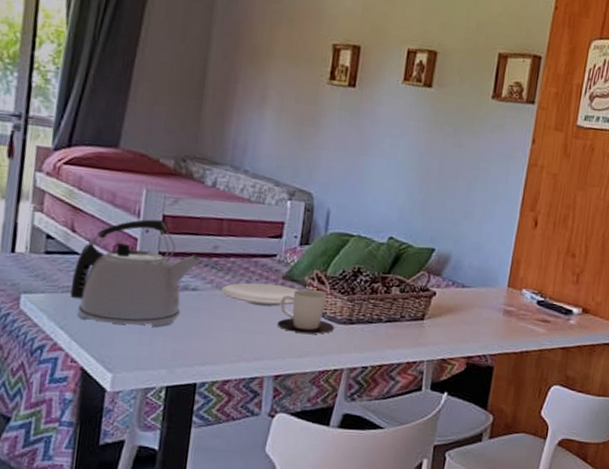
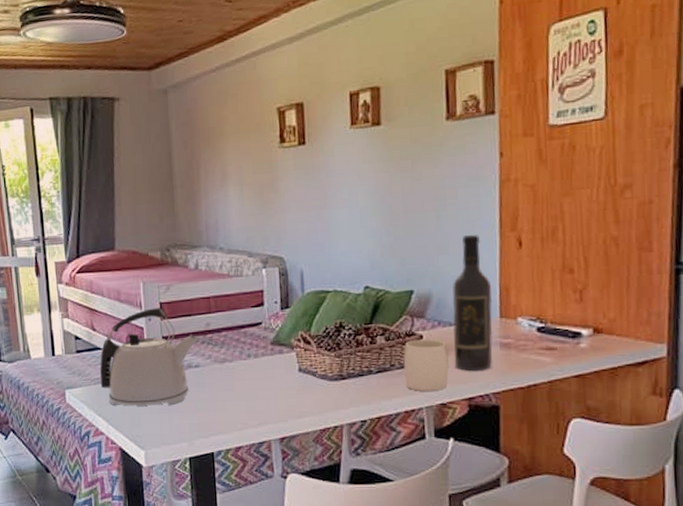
plate: present [221,282,299,307] -> none [219,350,288,373]
cup: present [277,289,335,334] -> none [273,351,327,394]
mug: none [412,295,457,347] -> present [403,339,449,392]
wine bottle: none [460,207,506,333] -> present [452,235,493,372]

